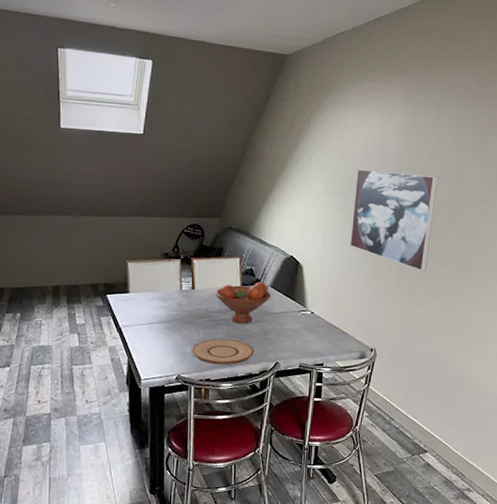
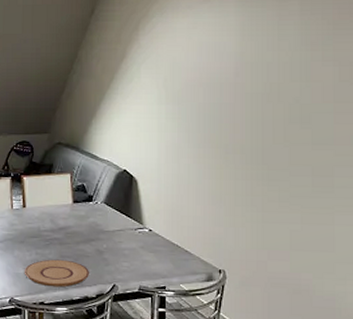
fruit bowl: present [215,282,271,324] -> none [46,198,105,244]
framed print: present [350,169,439,272] -> none [188,75,285,183]

